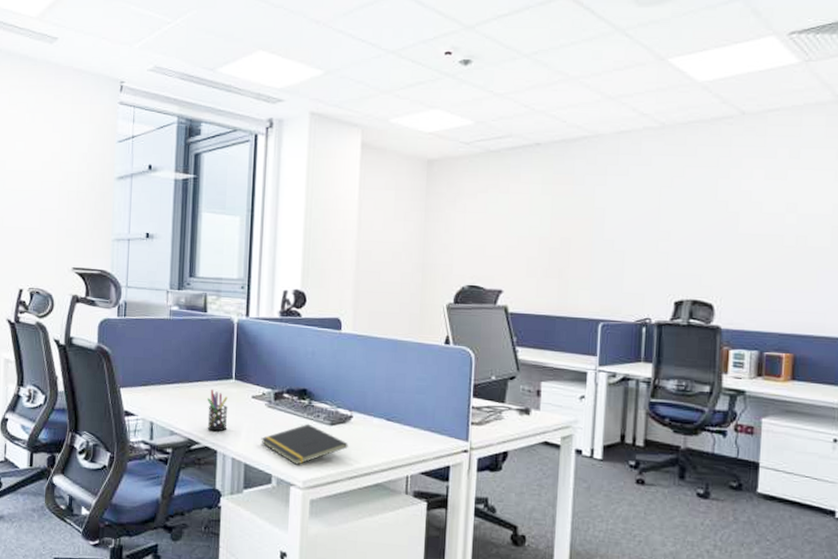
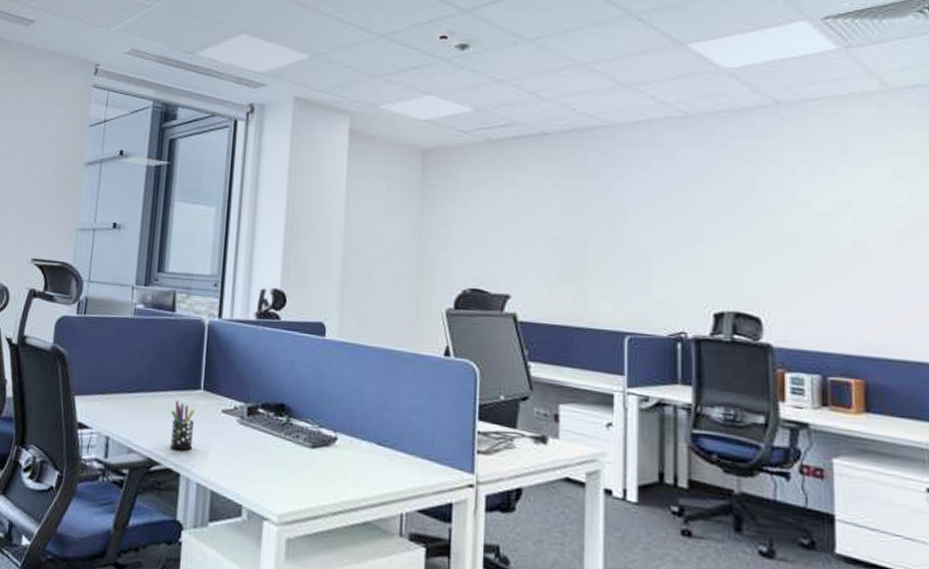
notepad: present [261,423,348,465] -> none [231,445,332,495]

